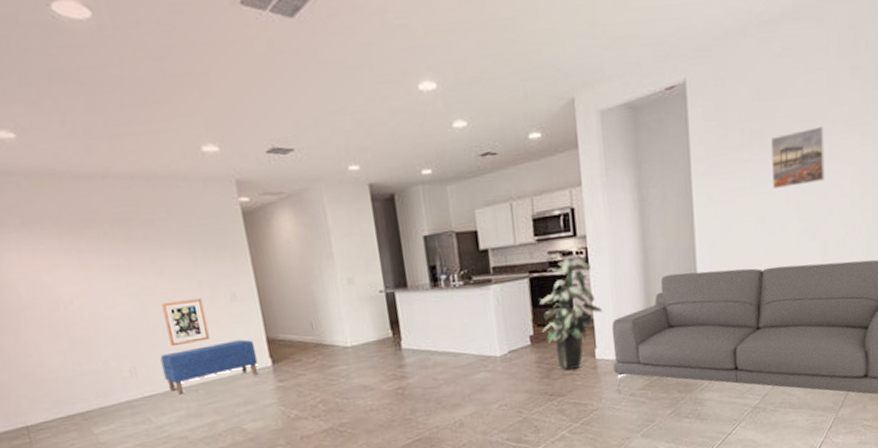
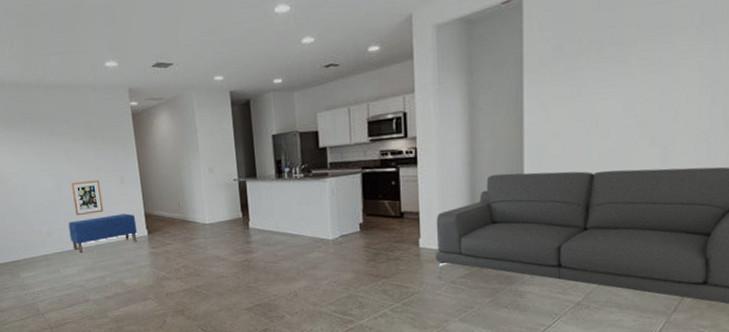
indoor plant: present [539,253,603,370] -> none [370,152,428,255]
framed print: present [771,126,825,189] -> none [610,34,671,95]

